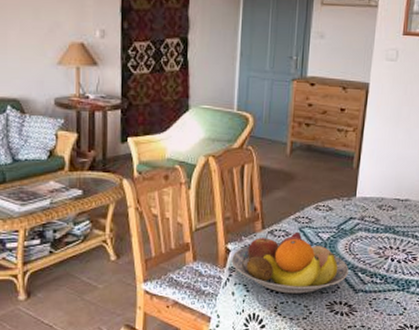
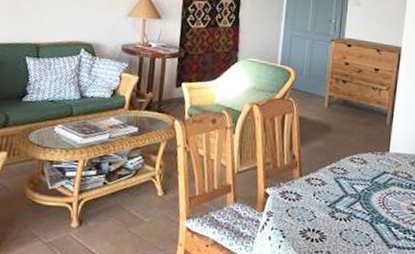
fruit bowl: present [232,231,349,294] -> none [270,180,382,244]

